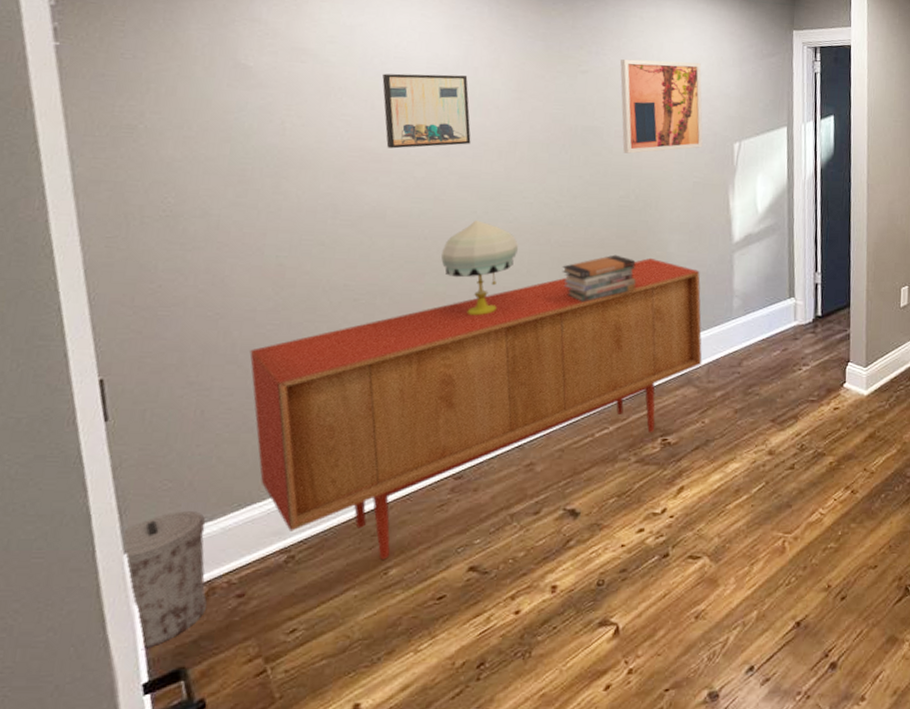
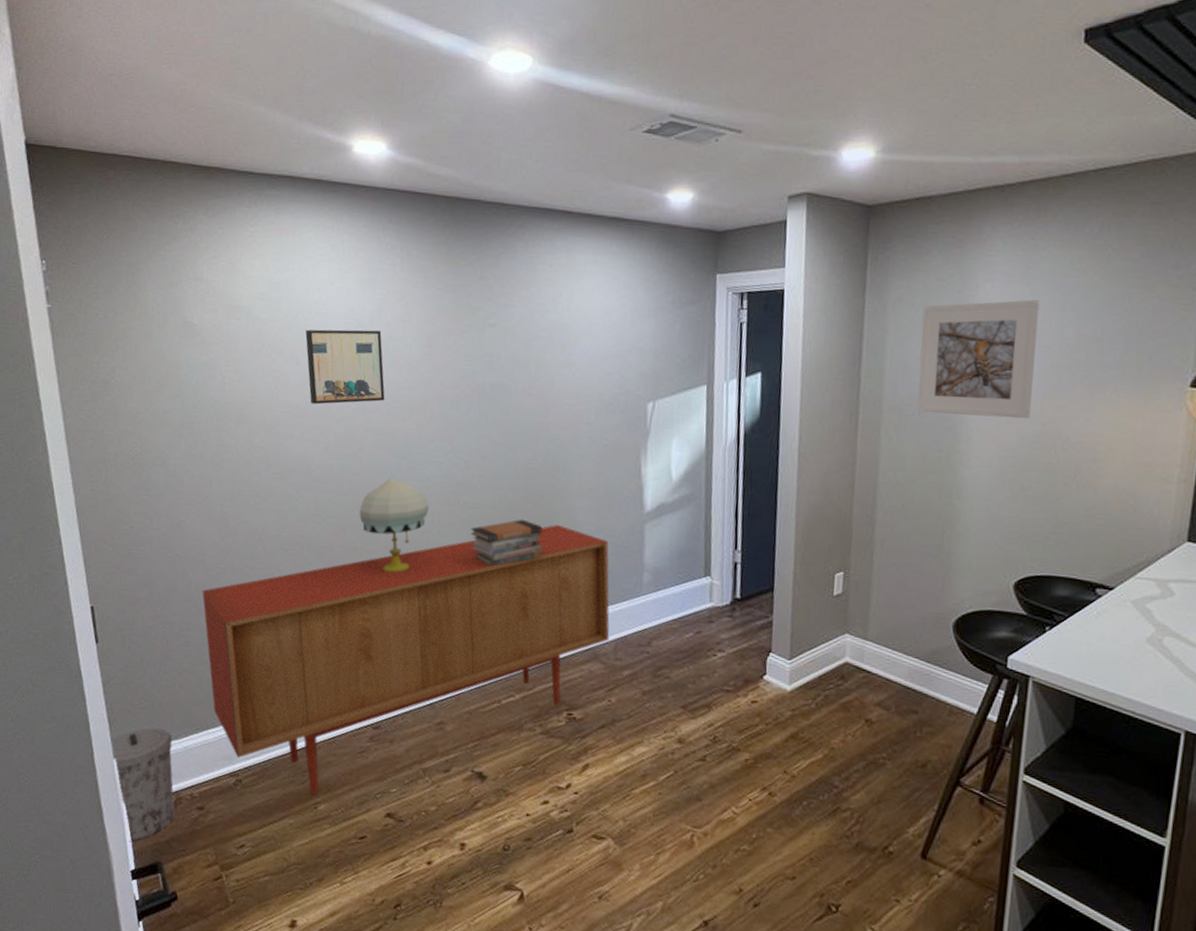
wall art: present [620,59,703,154] -> none [528,310,614,413]

